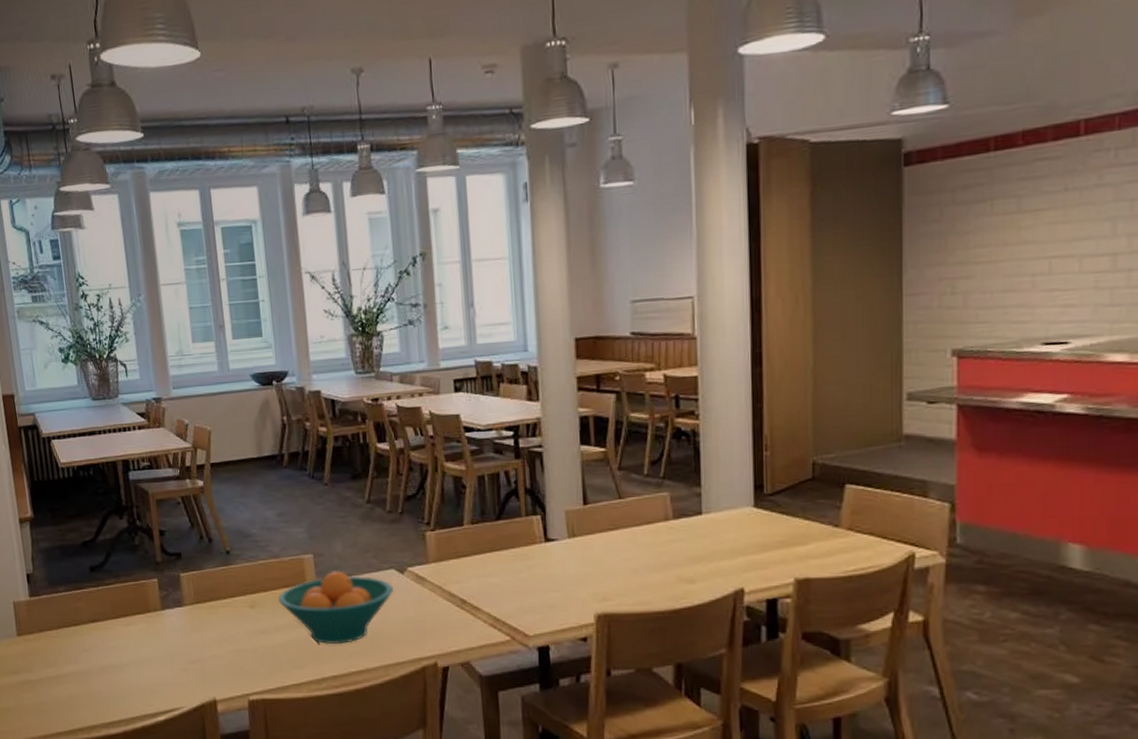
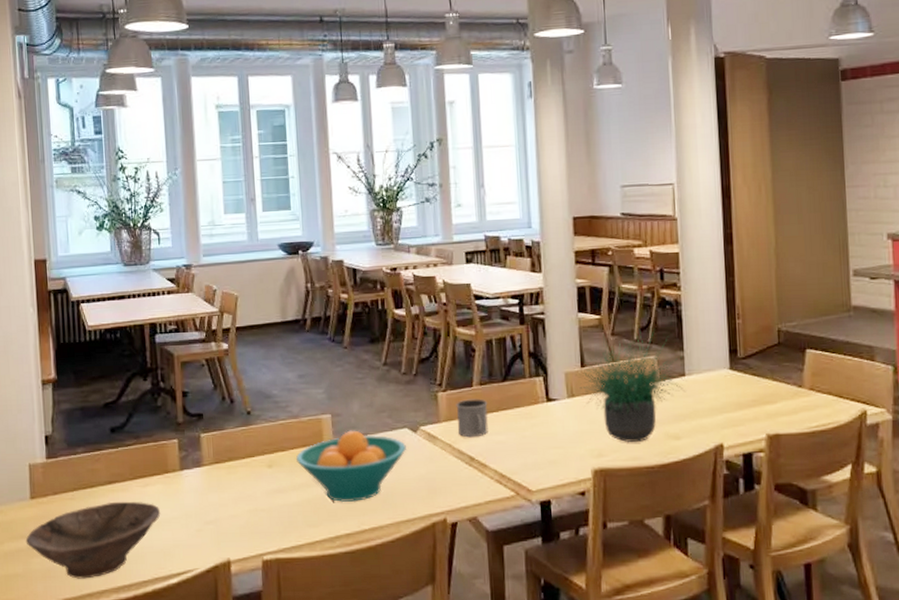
bowl: none [15,639,145,714] -> present [25,501,161,579]
mug: none [445,538,481,580] -> present [456,399,488,438]
potted plant: none [578,465,703,587] -> present [576,331,686,443]

